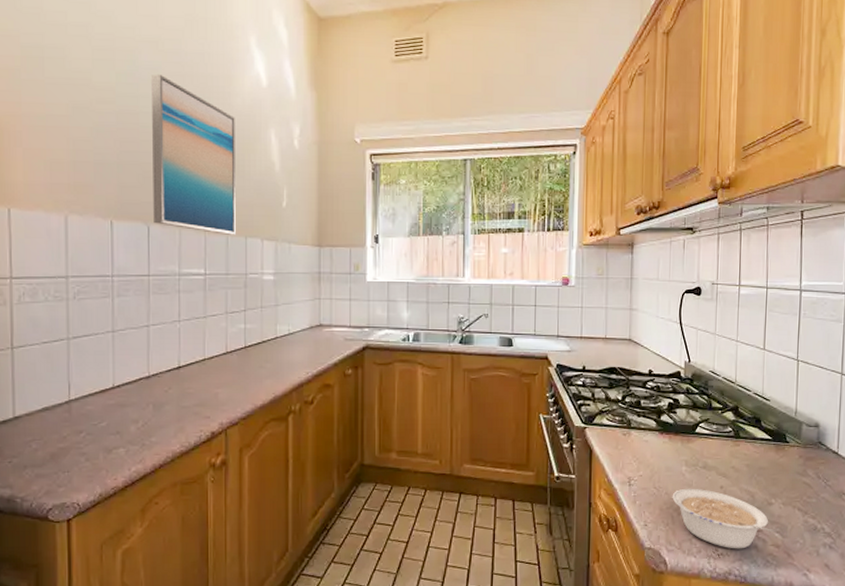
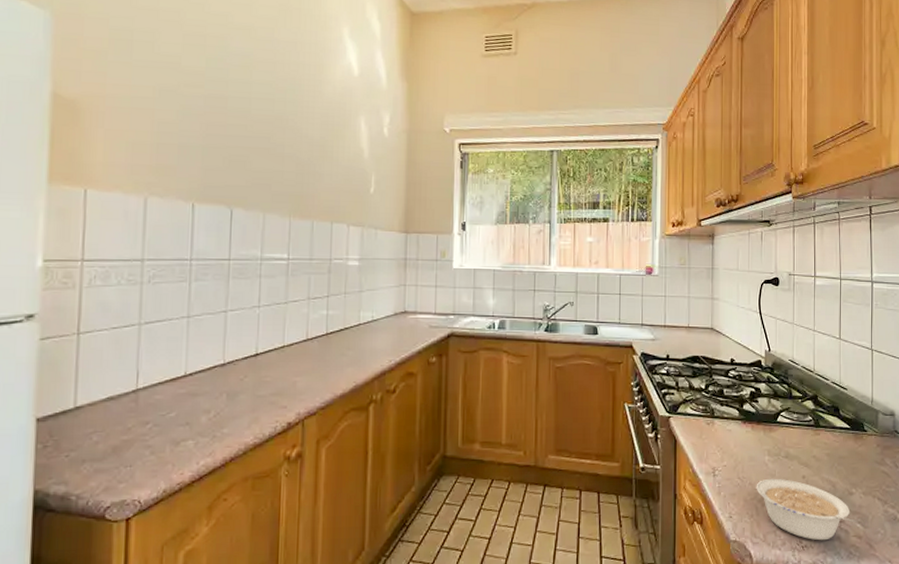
wall art: present [152,74,236,235] -> none [237,60,325,220]

